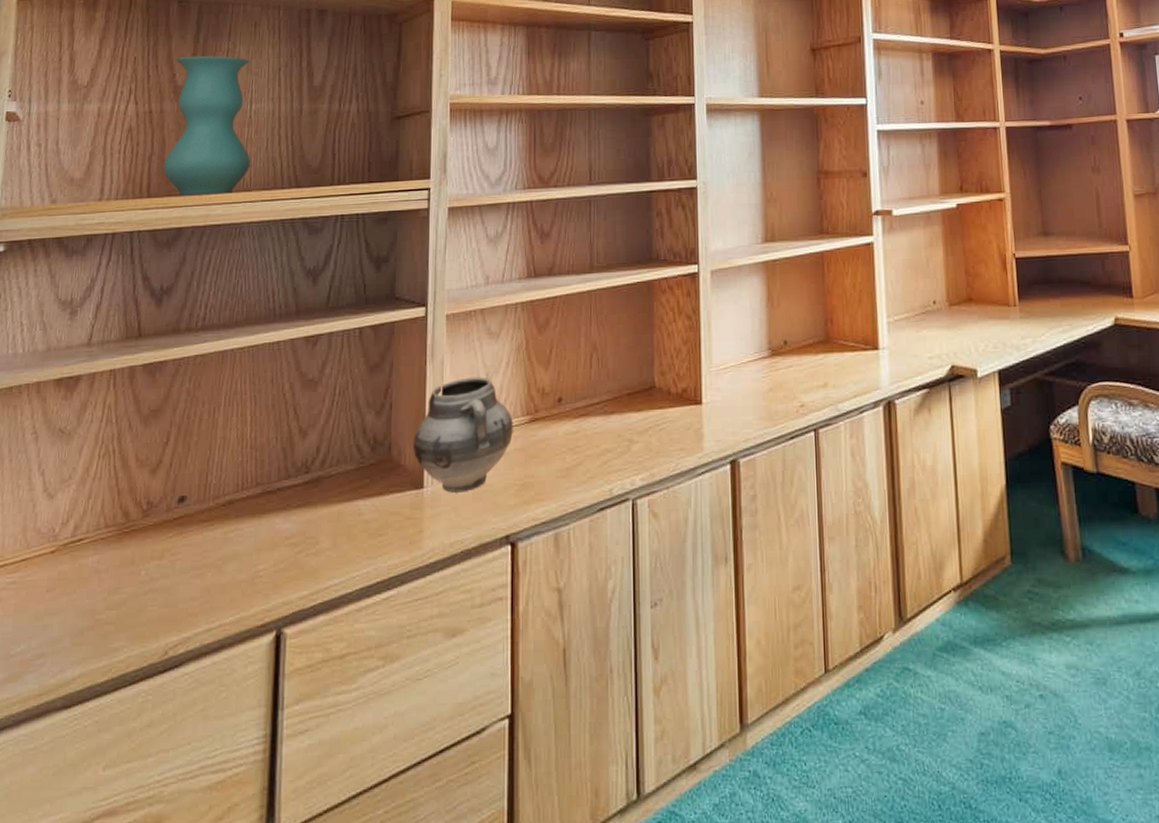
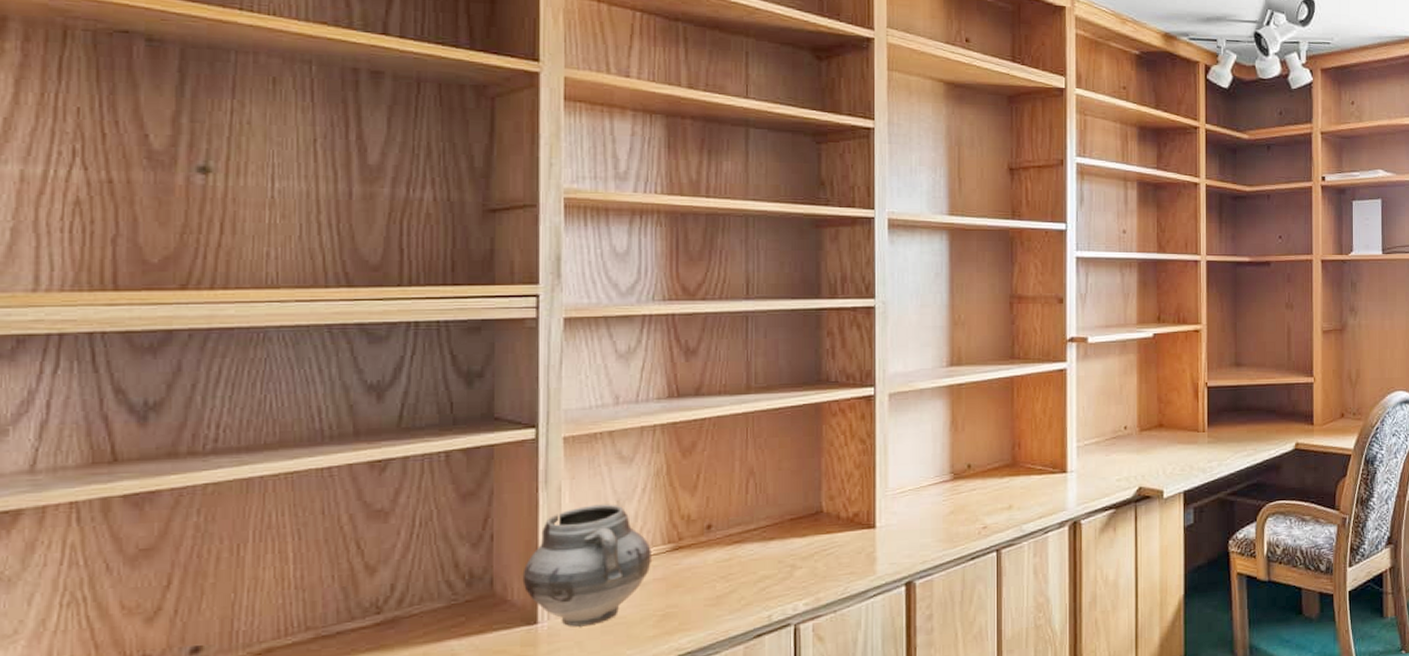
vase: present [163,56,251,196] -> none [136,113,277,291]

